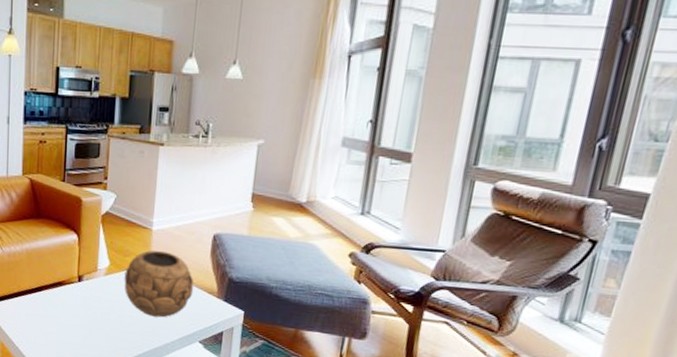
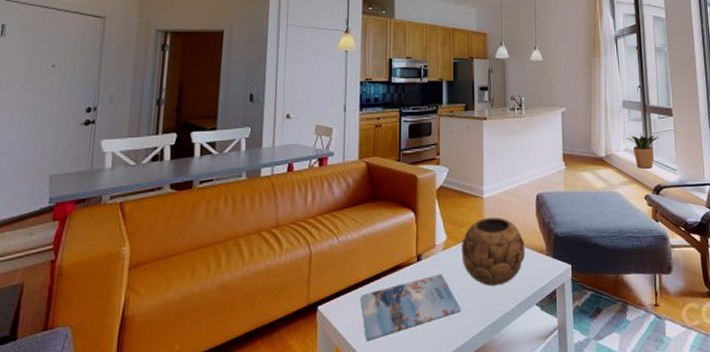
magazine: none [23,296,120,343] -> present [361,274,462,341]
potted plant: none [338,181,386,223] -> present [626,134,660,169]

